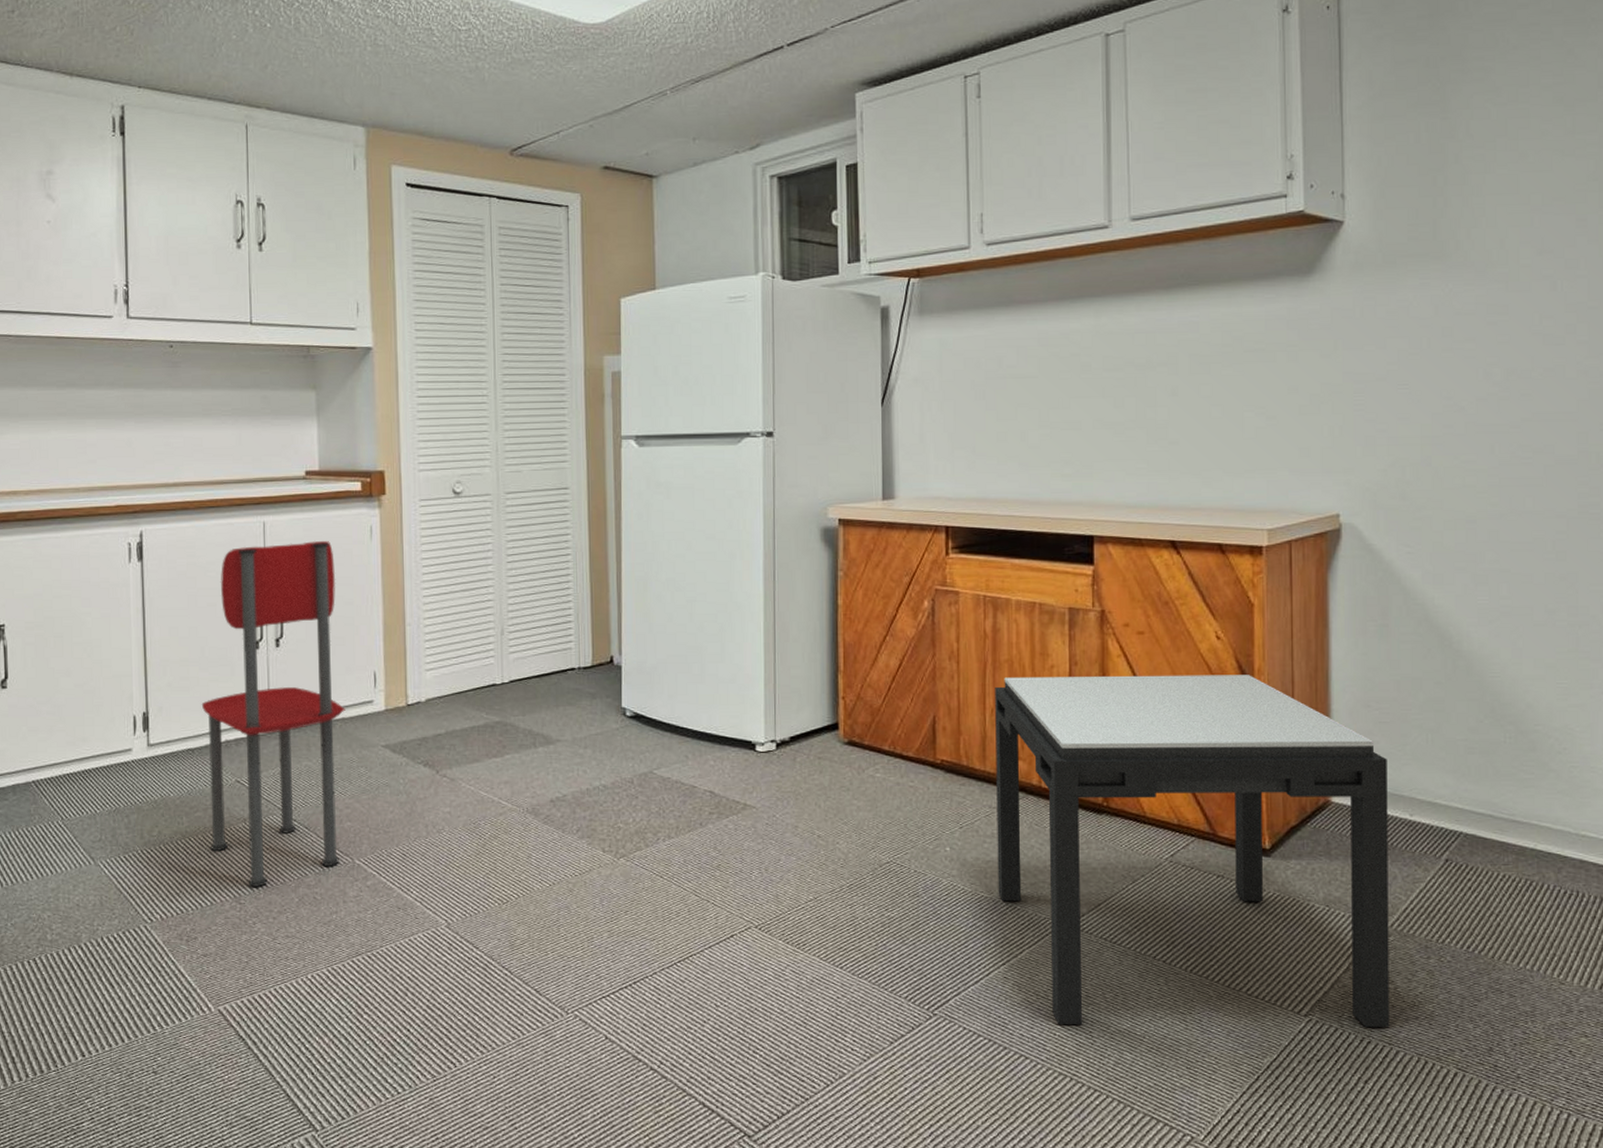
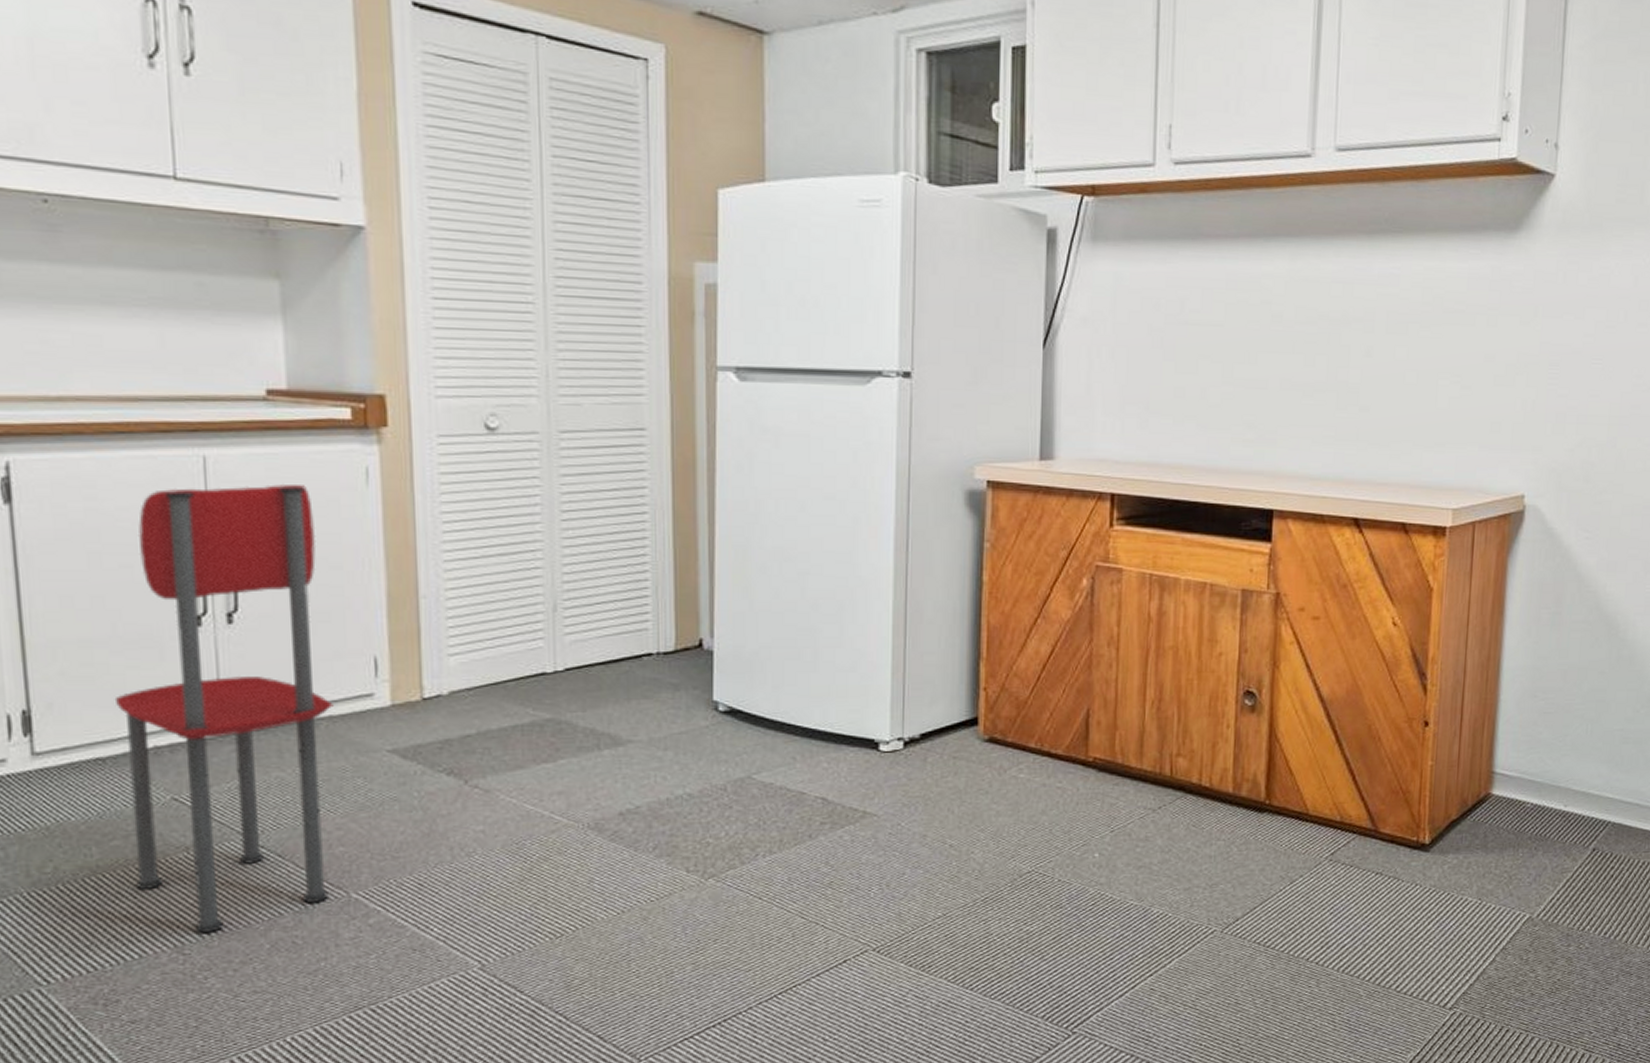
side table: present [995,675,1390,1027] -> none [1149,664,1548,1035]

